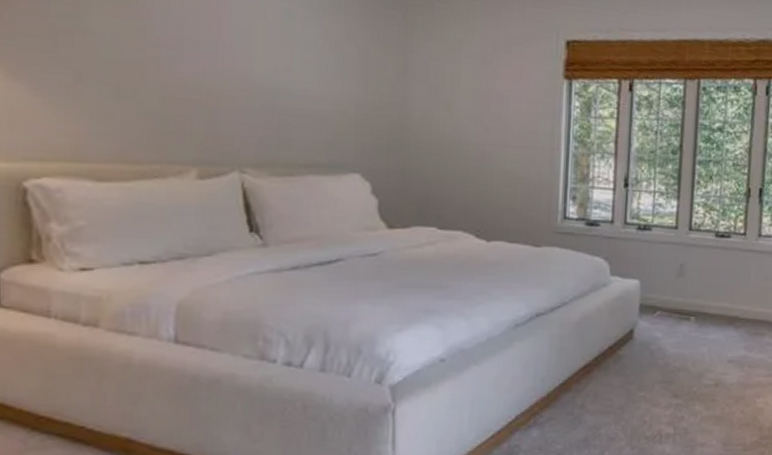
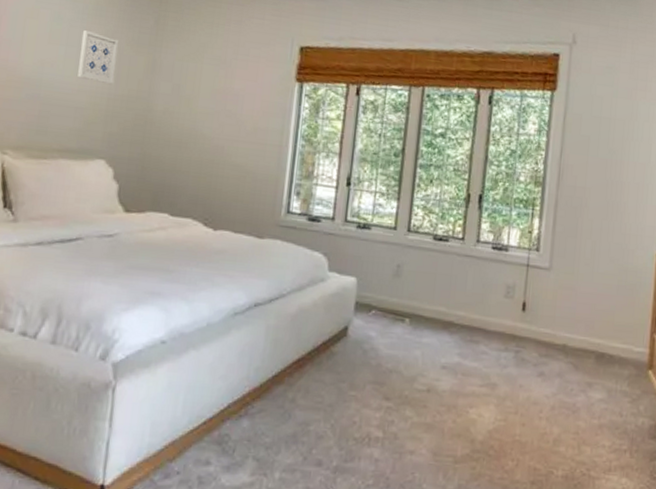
wall art: none [318,30,364,89] -> present [78,30,119,84]

